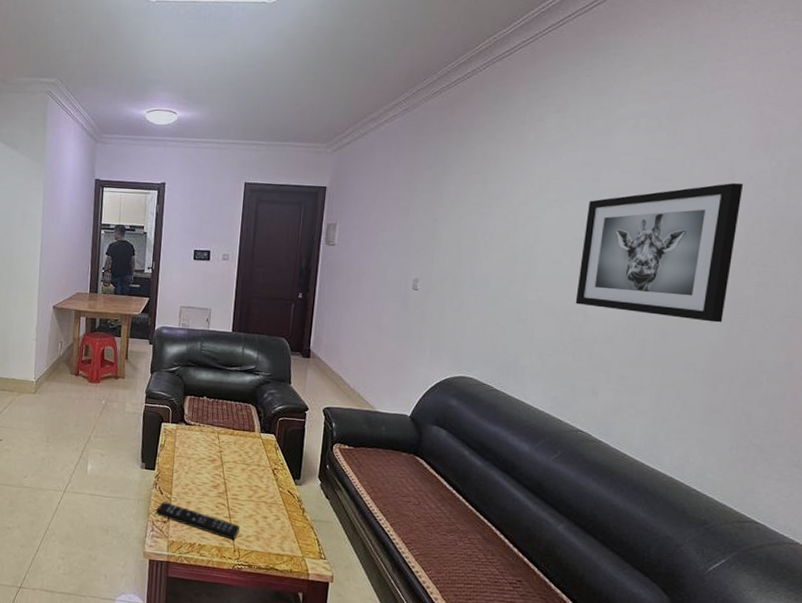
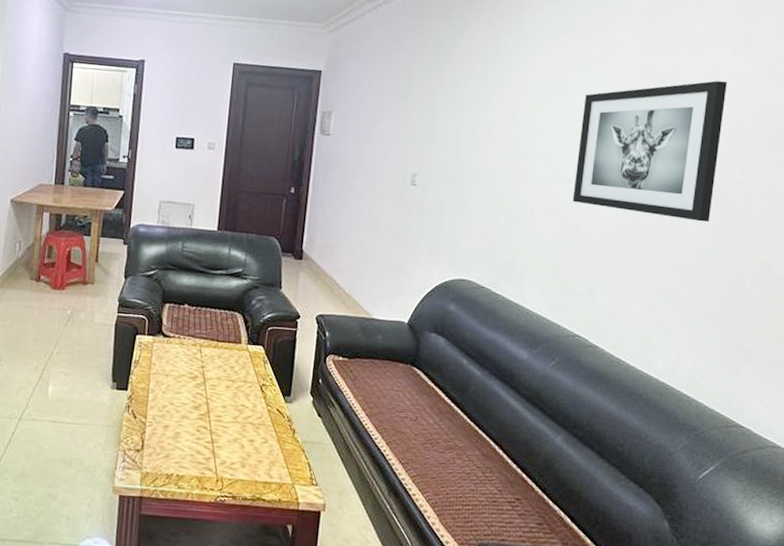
remote control: present [155,501,240,540] -> none [127,427,224,469]

